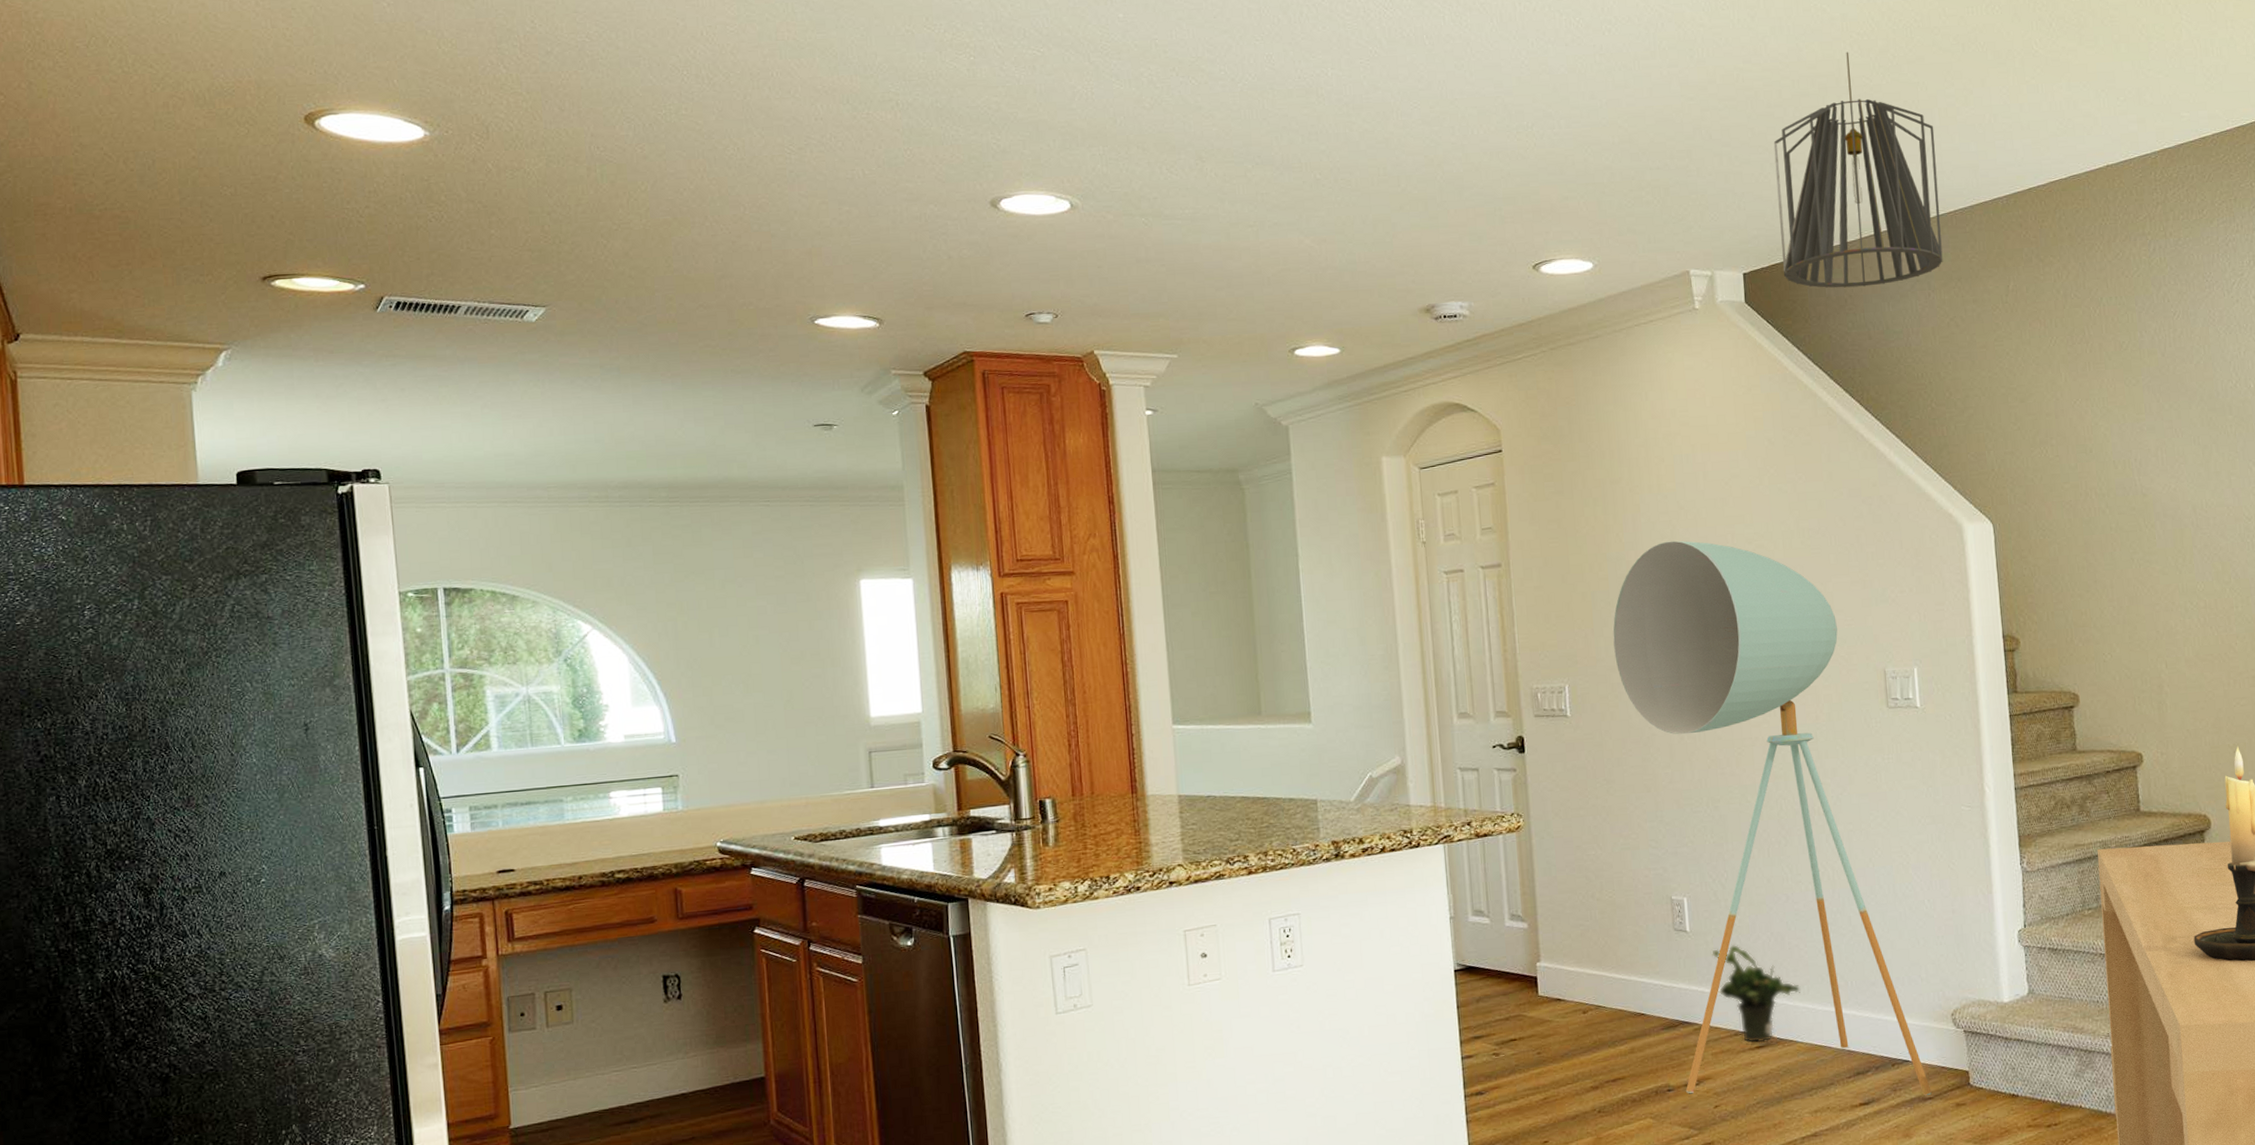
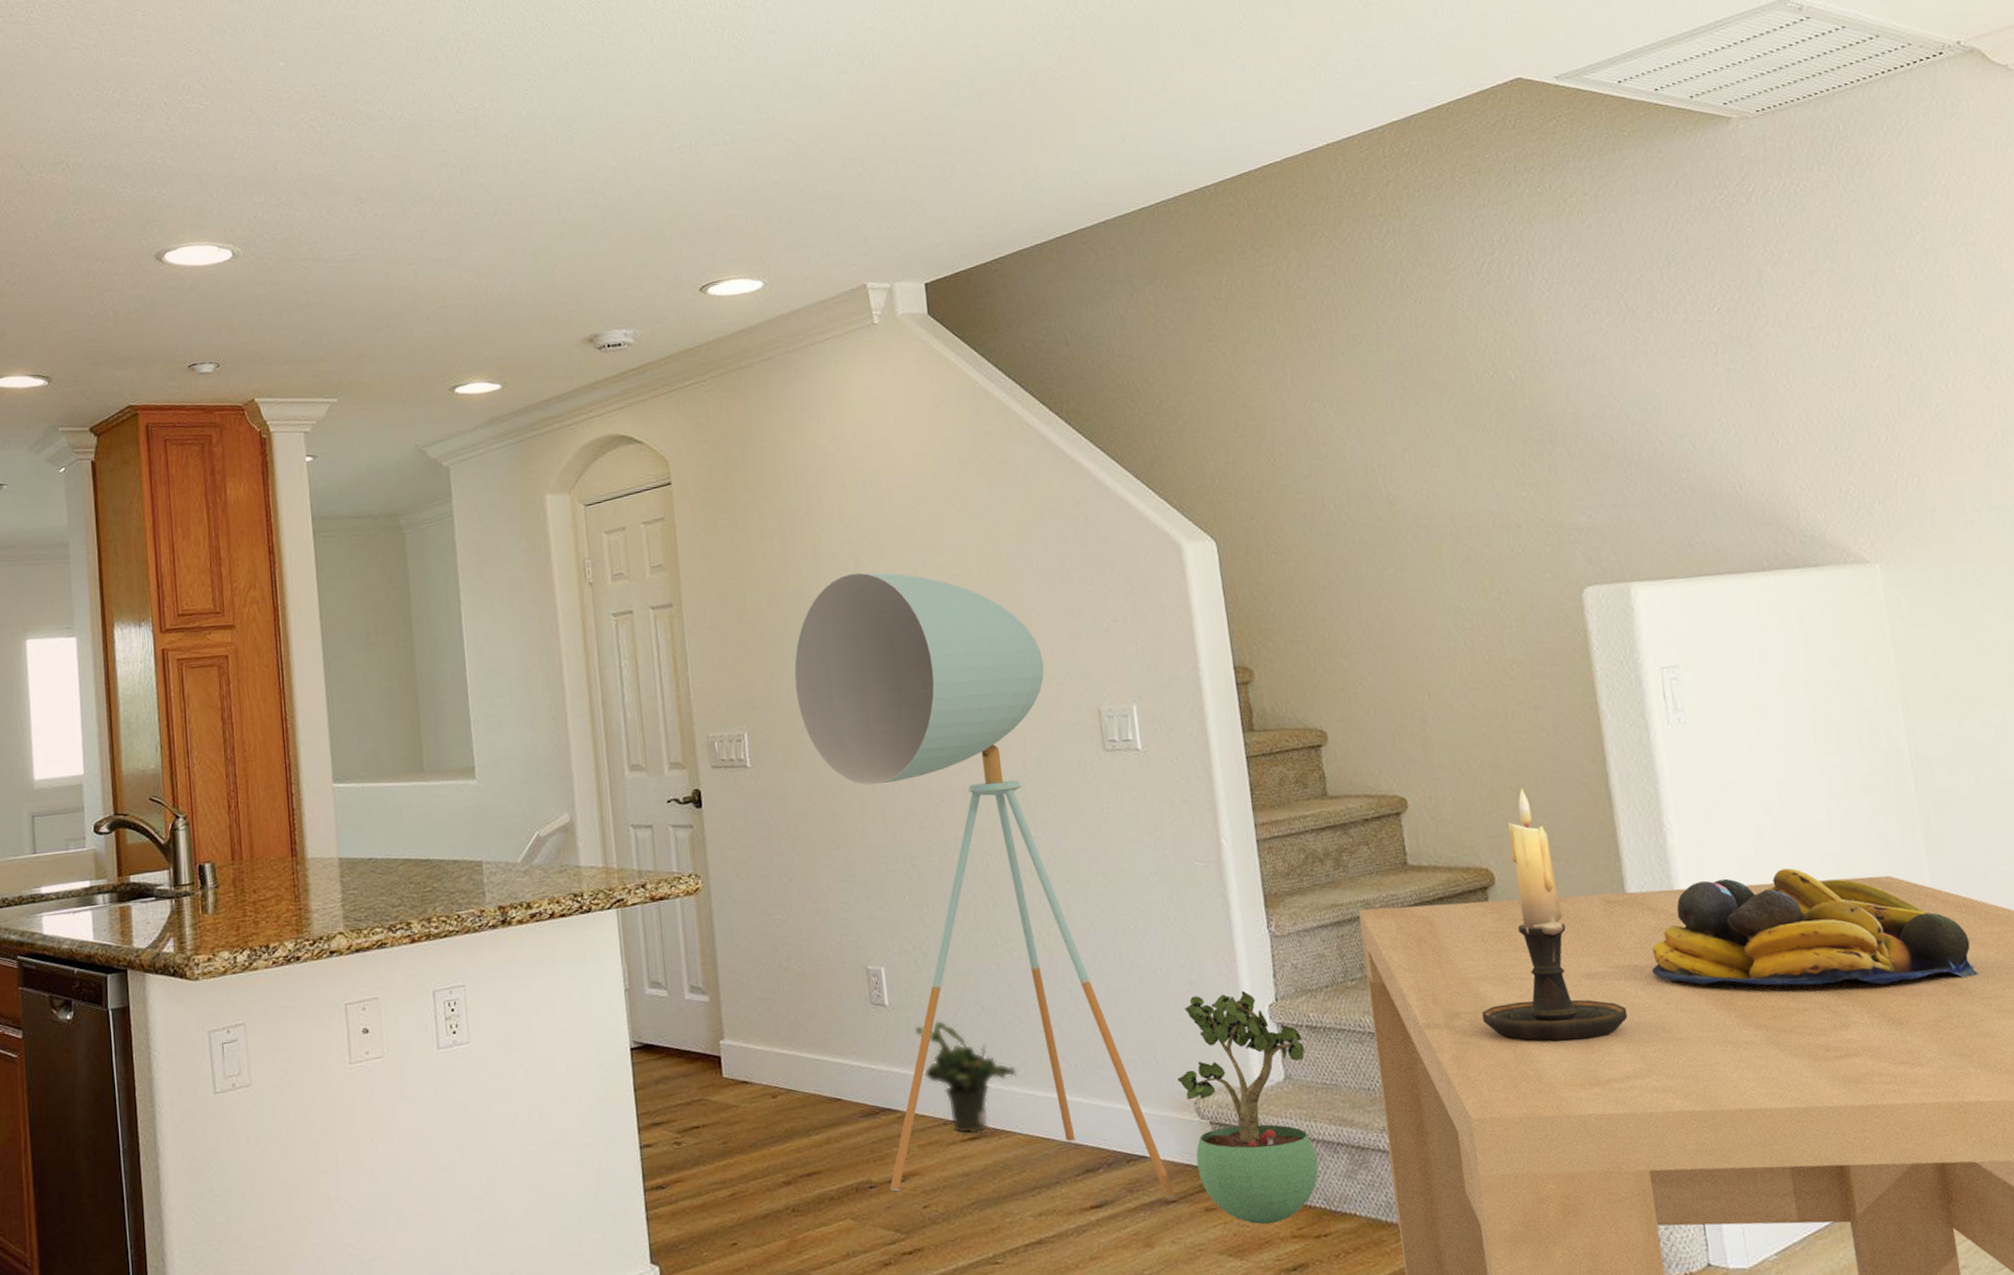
pendant light: present [1773,52,1943,288] -> none [953,44,1146,294]
potted plant: none [1938,918,2053,1116] -> present [1178,990,1319,1224]

